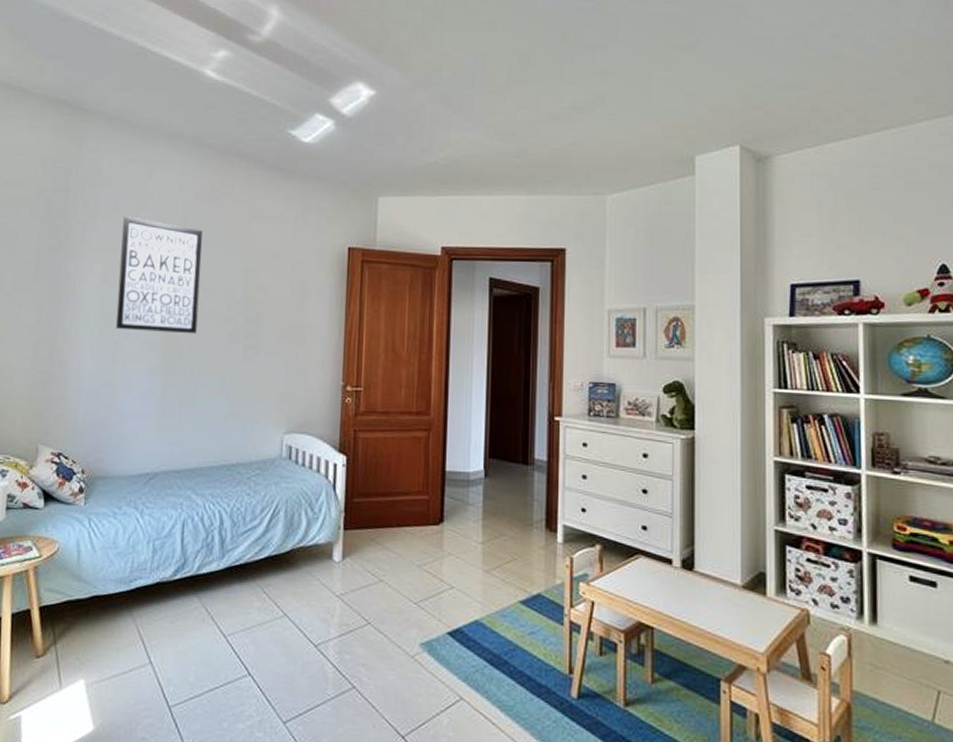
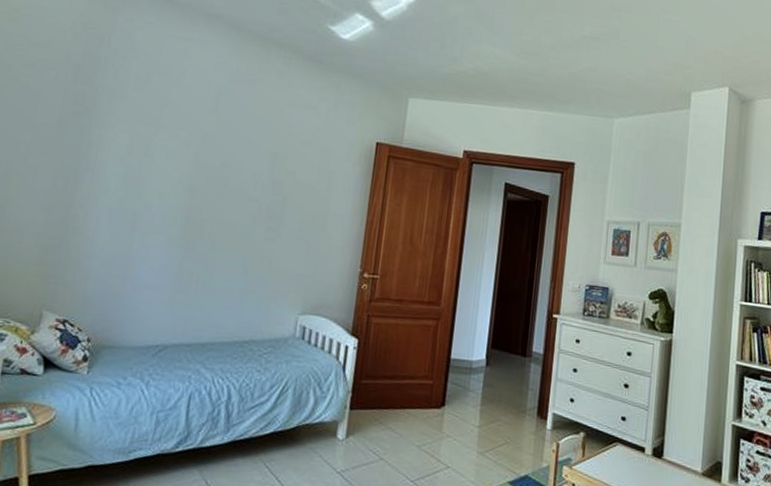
wall art: present [115,216,203,335] -> none [137,89,235,212]

